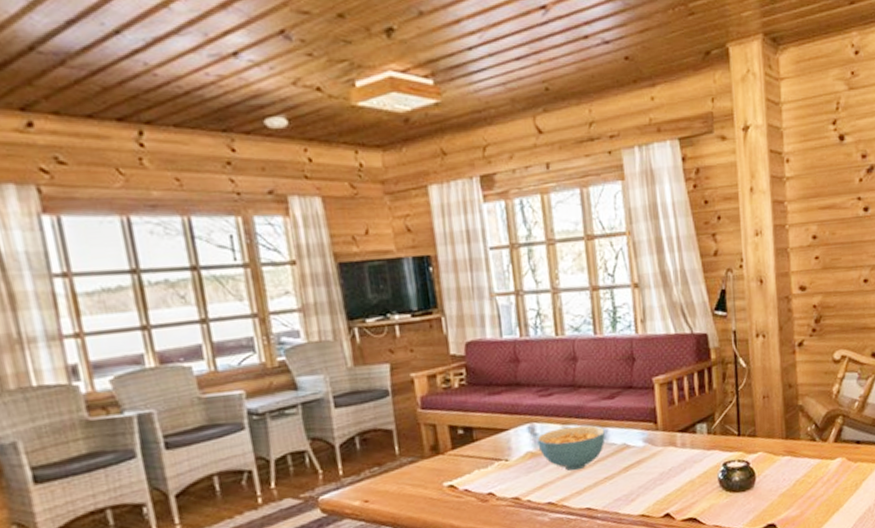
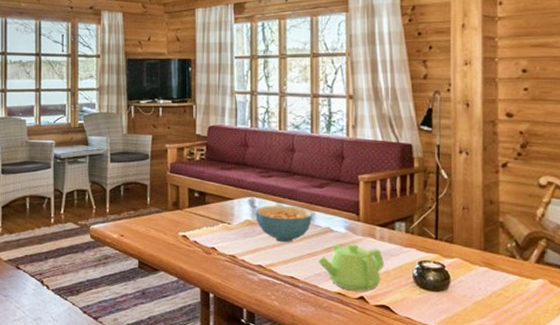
teapot: none [617,456,689,510] -> present [318,243,385,291]

